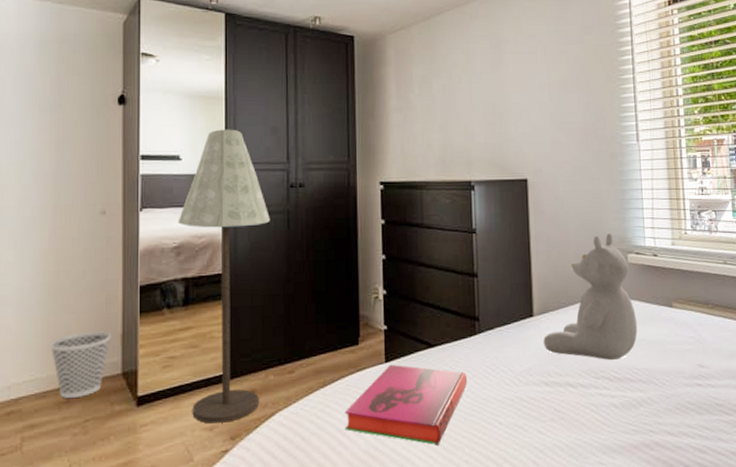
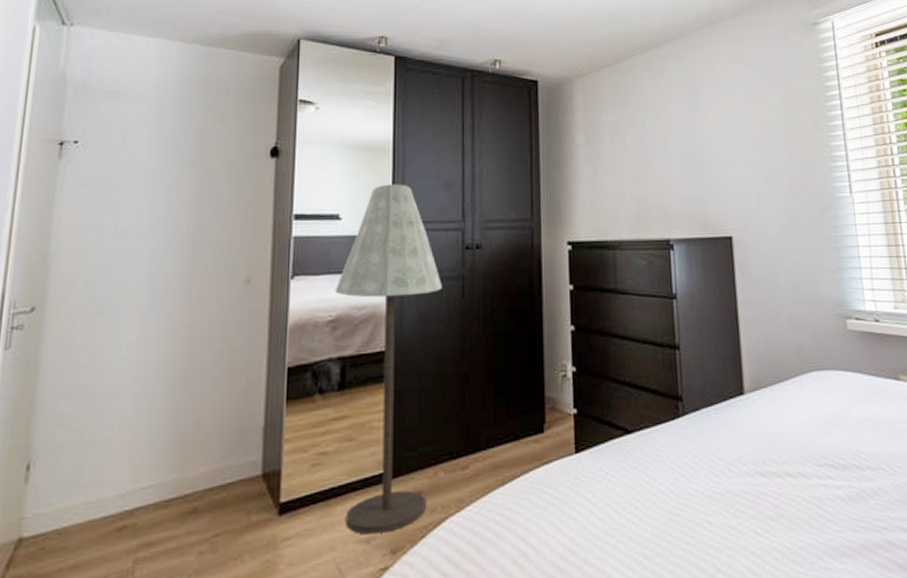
wastebasket: present [50,330,111,398] -> none [176,422,251,508]
hardback book: present [344,364,468,446] -> none [527,455,672,554]
teddy bear: present [543,232,638,361] -> none [756,295,863,445]

